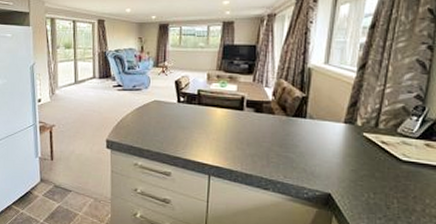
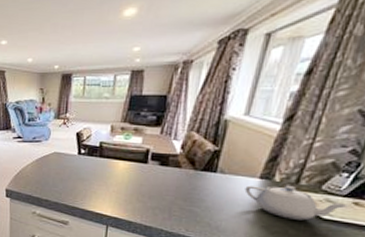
teapot: none [332,129,422,163] -> present [244,185,350,220]

